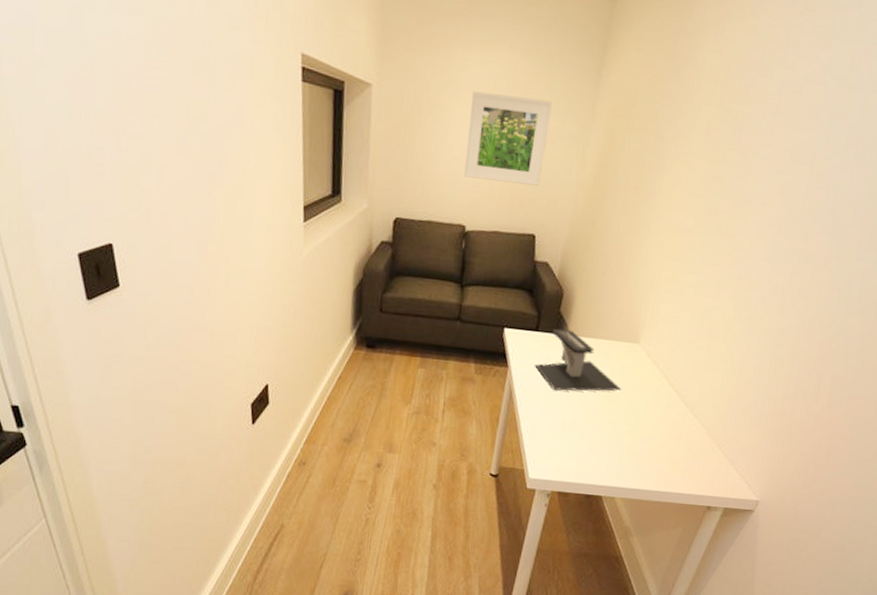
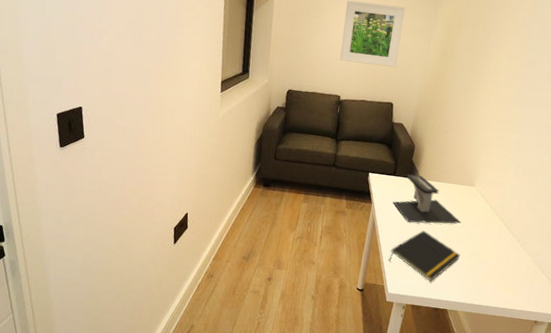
notepad: none [530,400,619,463] -> present [389,230,461,281]

